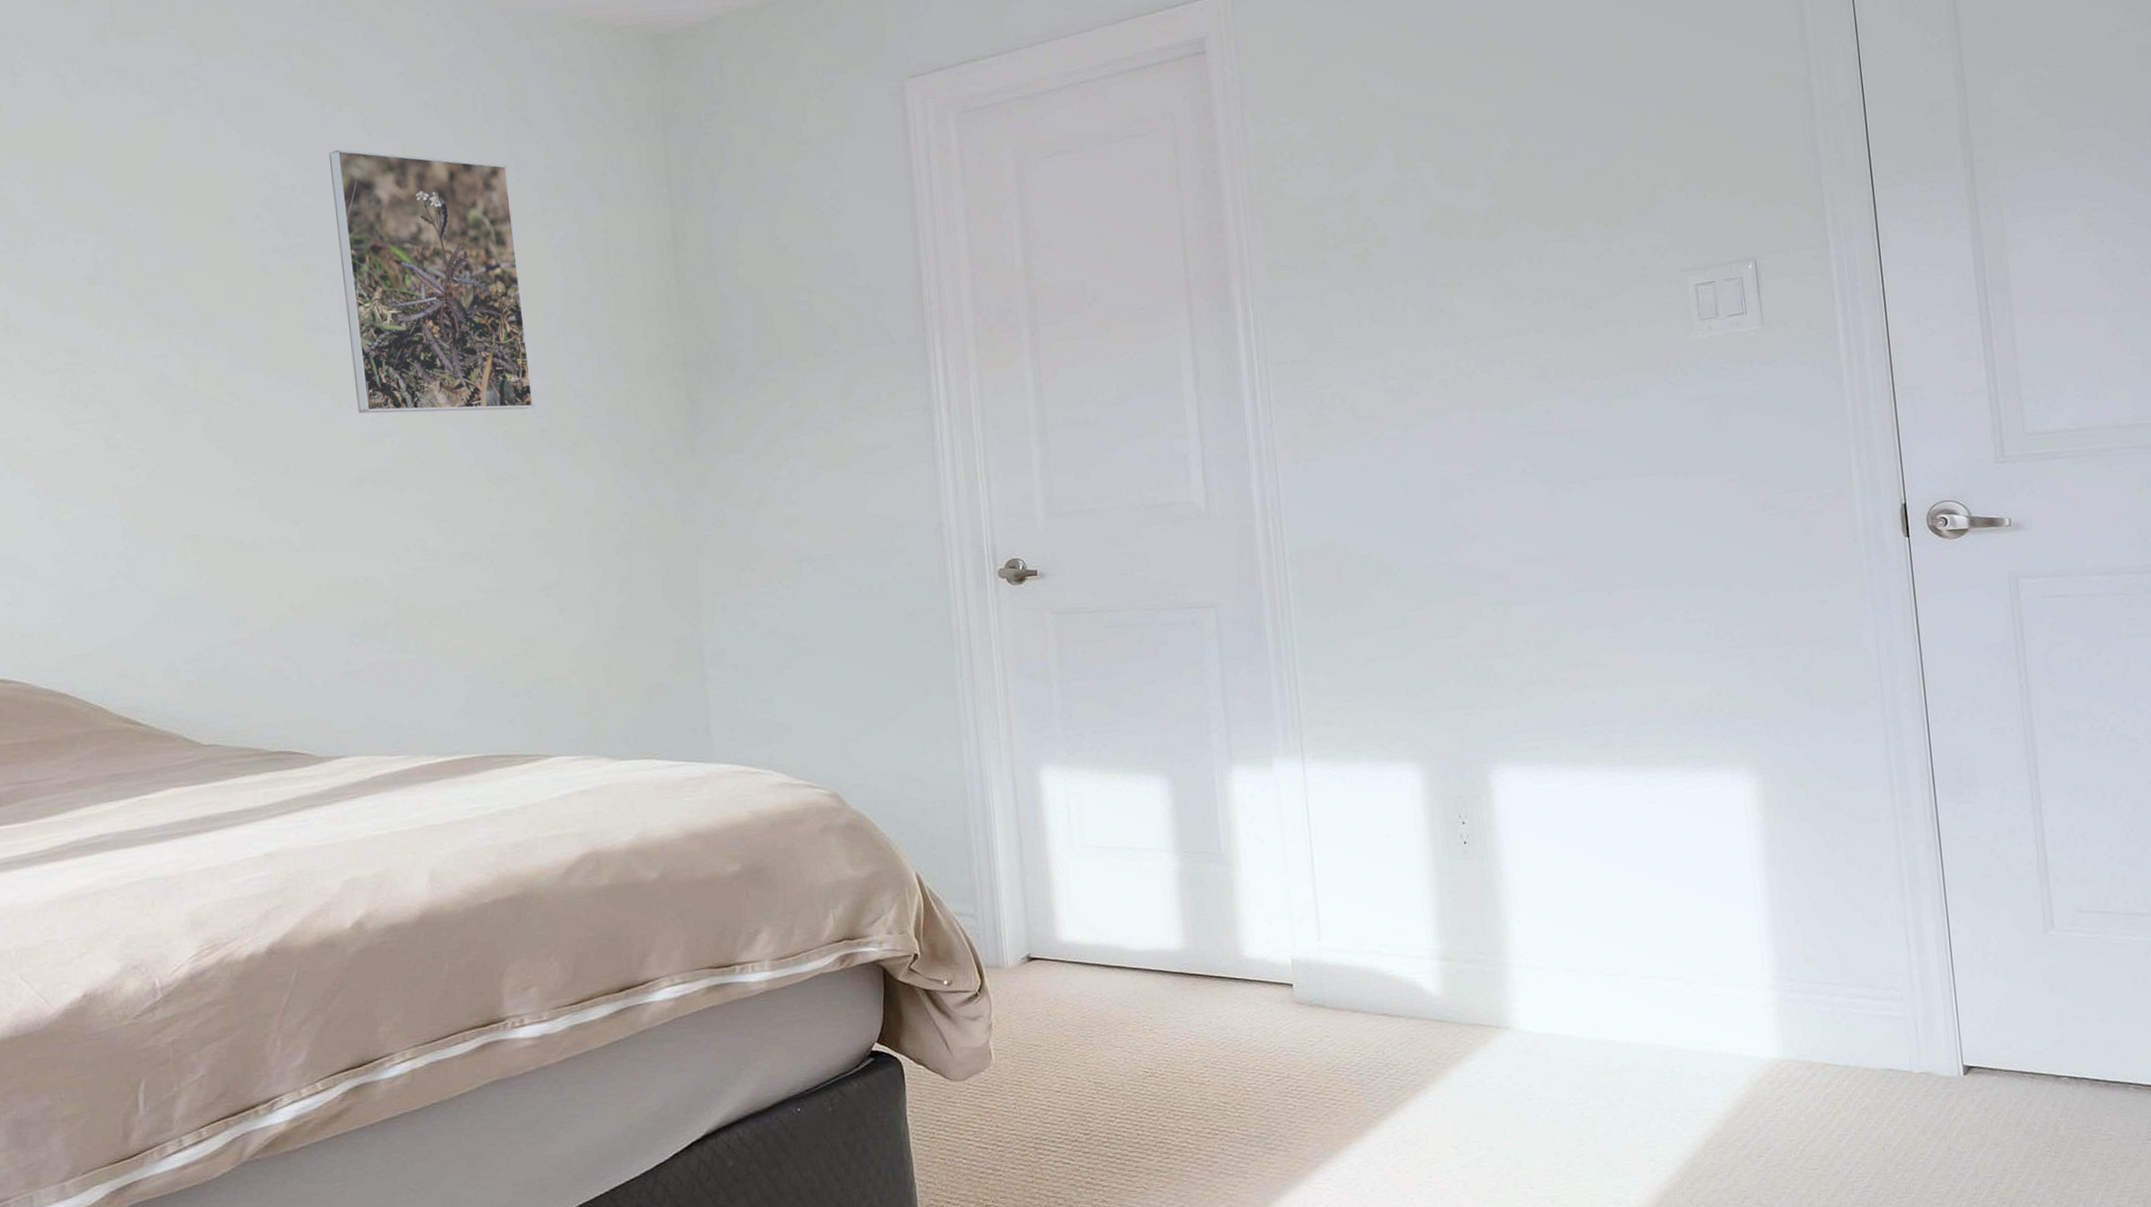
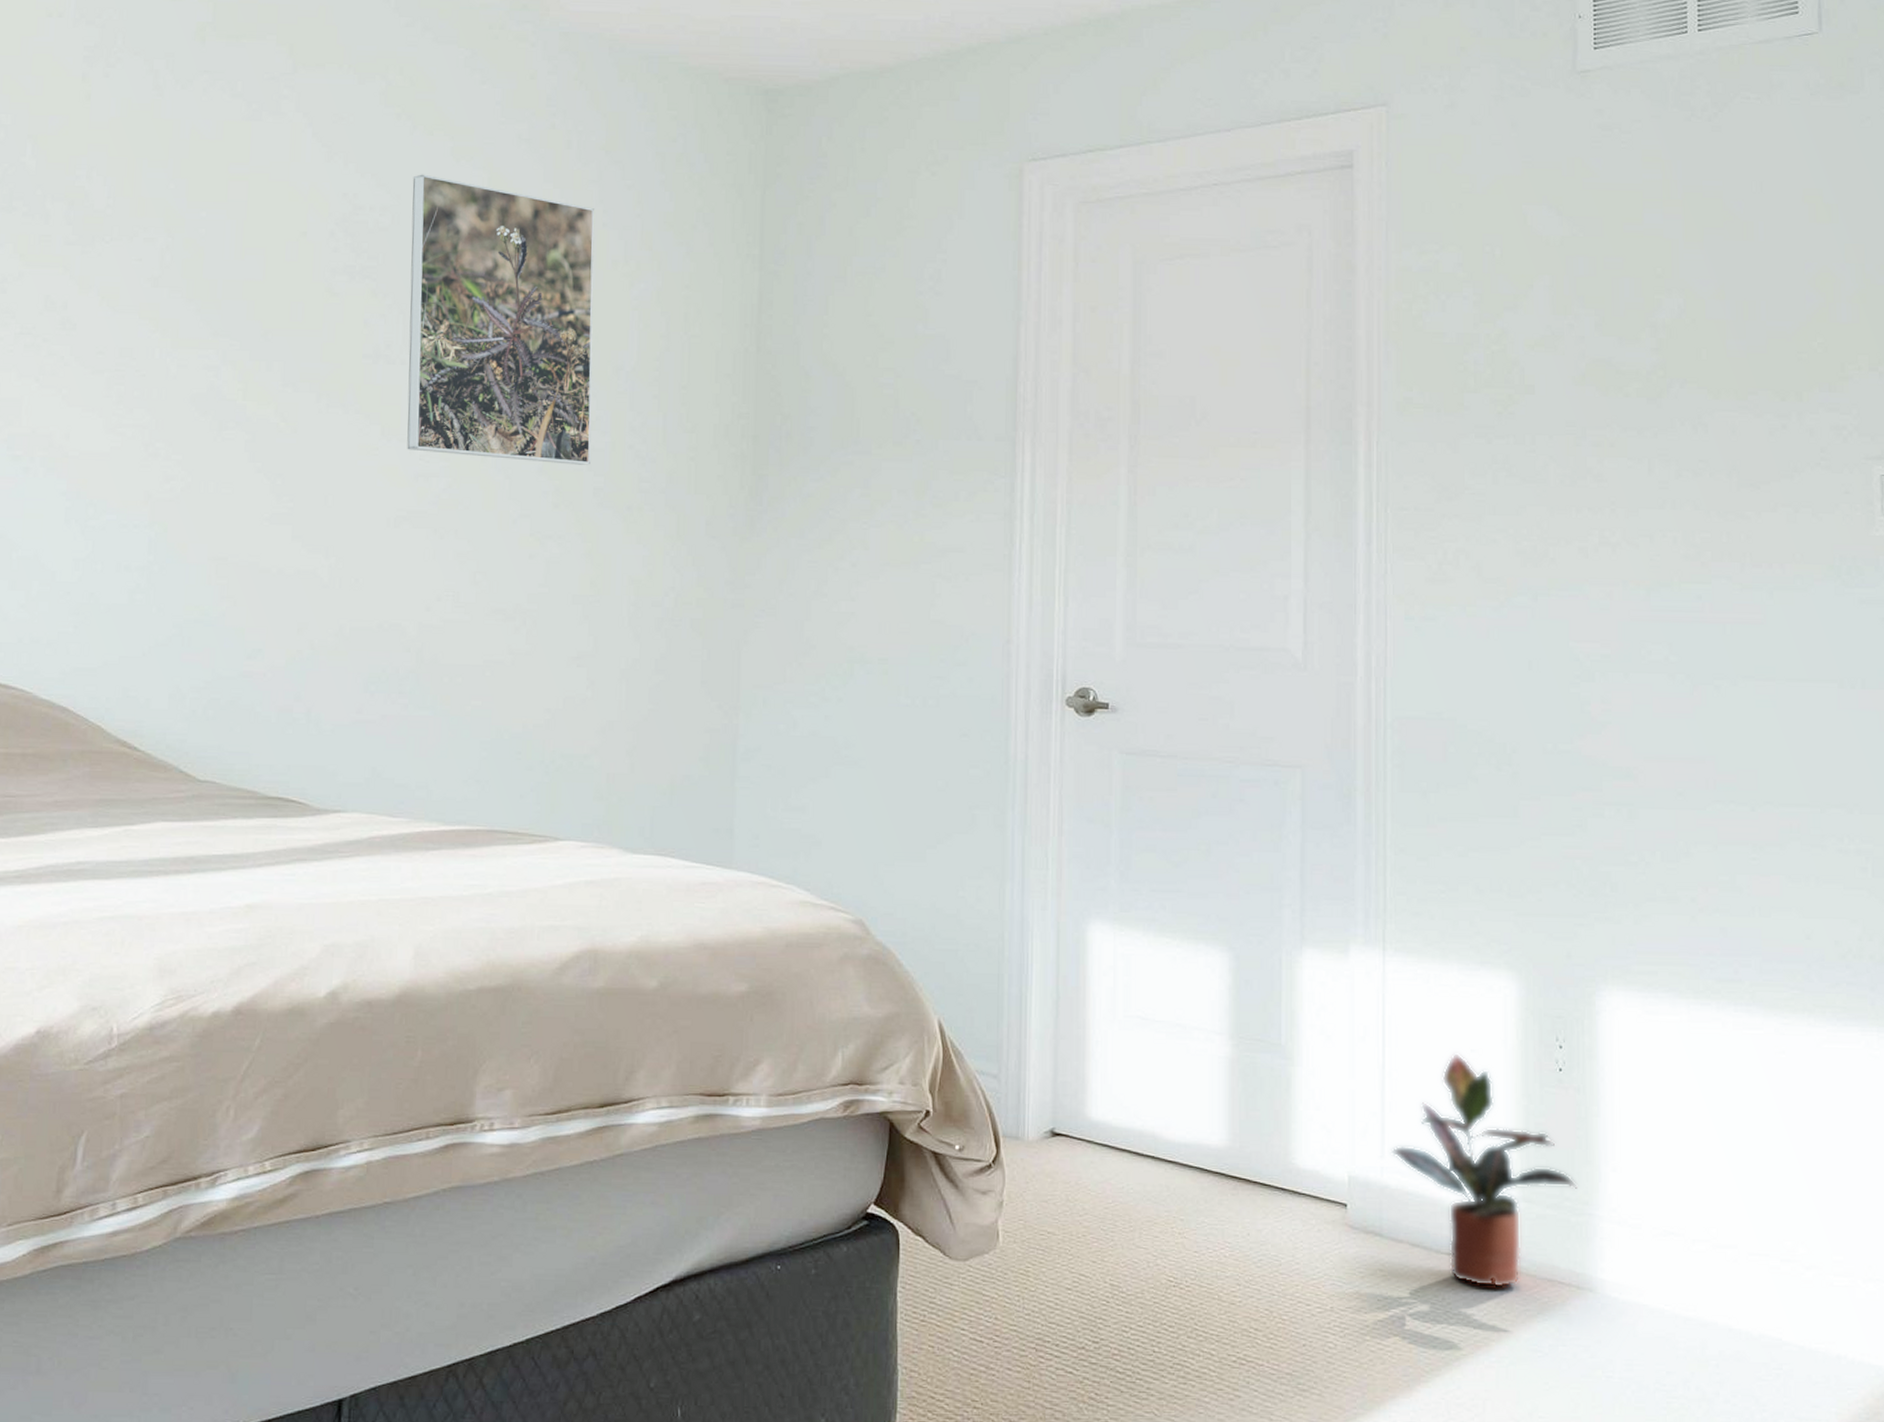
potted plant: none [1326,840,1489,1039] -> present [1391,1053,1578,1289]

